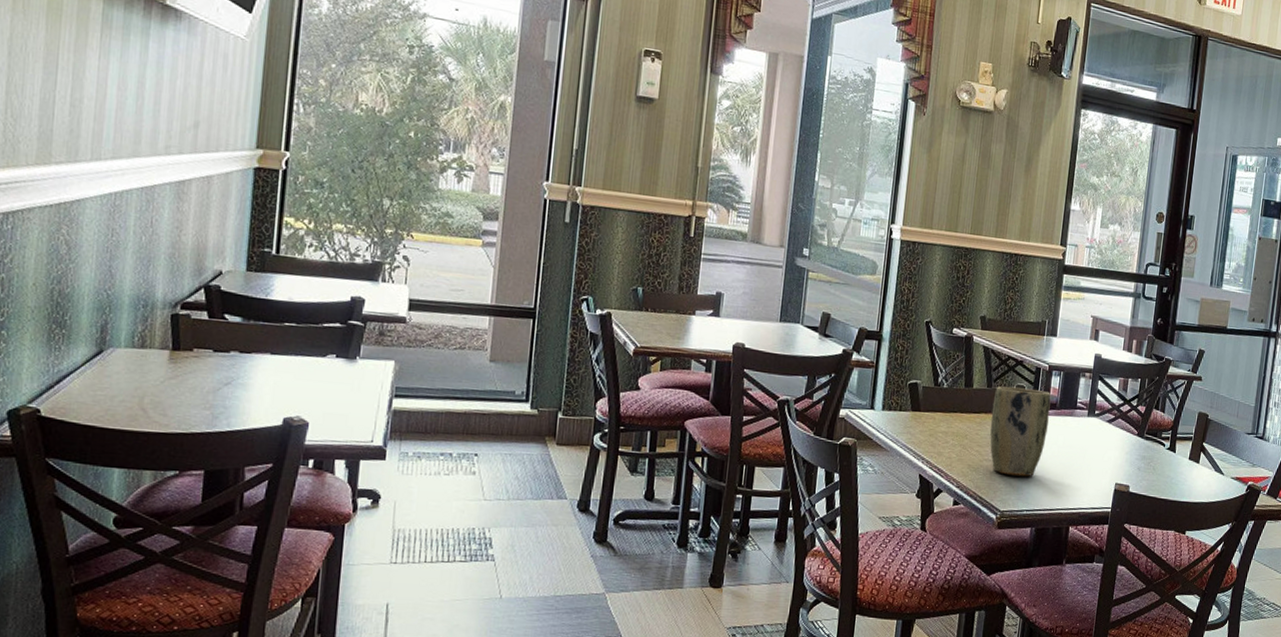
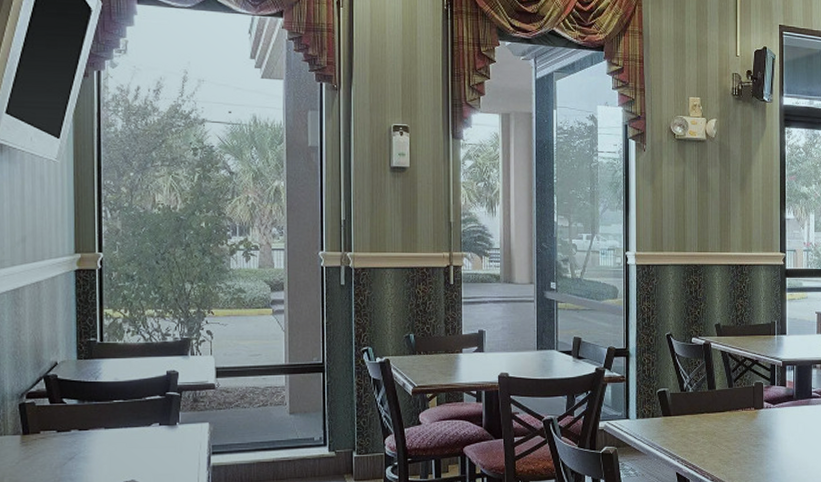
plant pot: present [990,386,1051,477] -> none [735,384,788,465]

